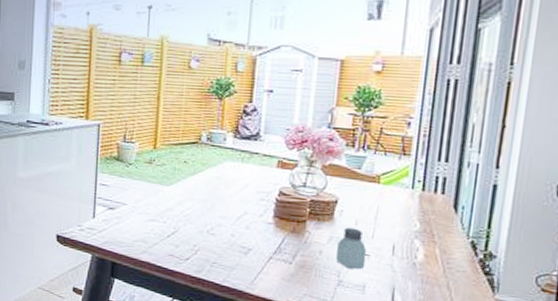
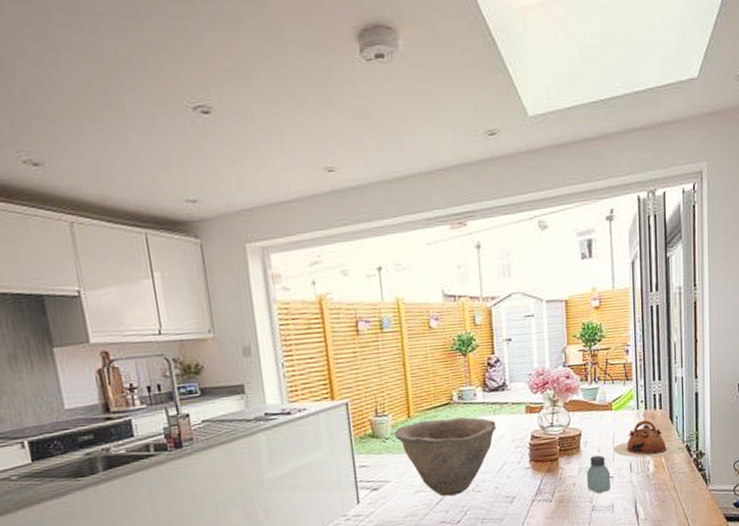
bowl: none [137,154,243,233] -> present [394,417,496,497]
teapot: none [375,201,469,250] -> present [614,419,685,458]

